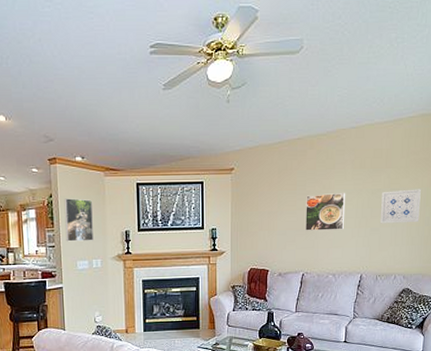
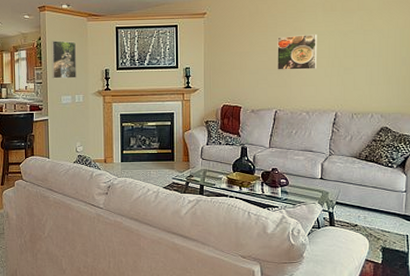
wall art: present [381,189,421,224] -> none [355,30,396,64]

